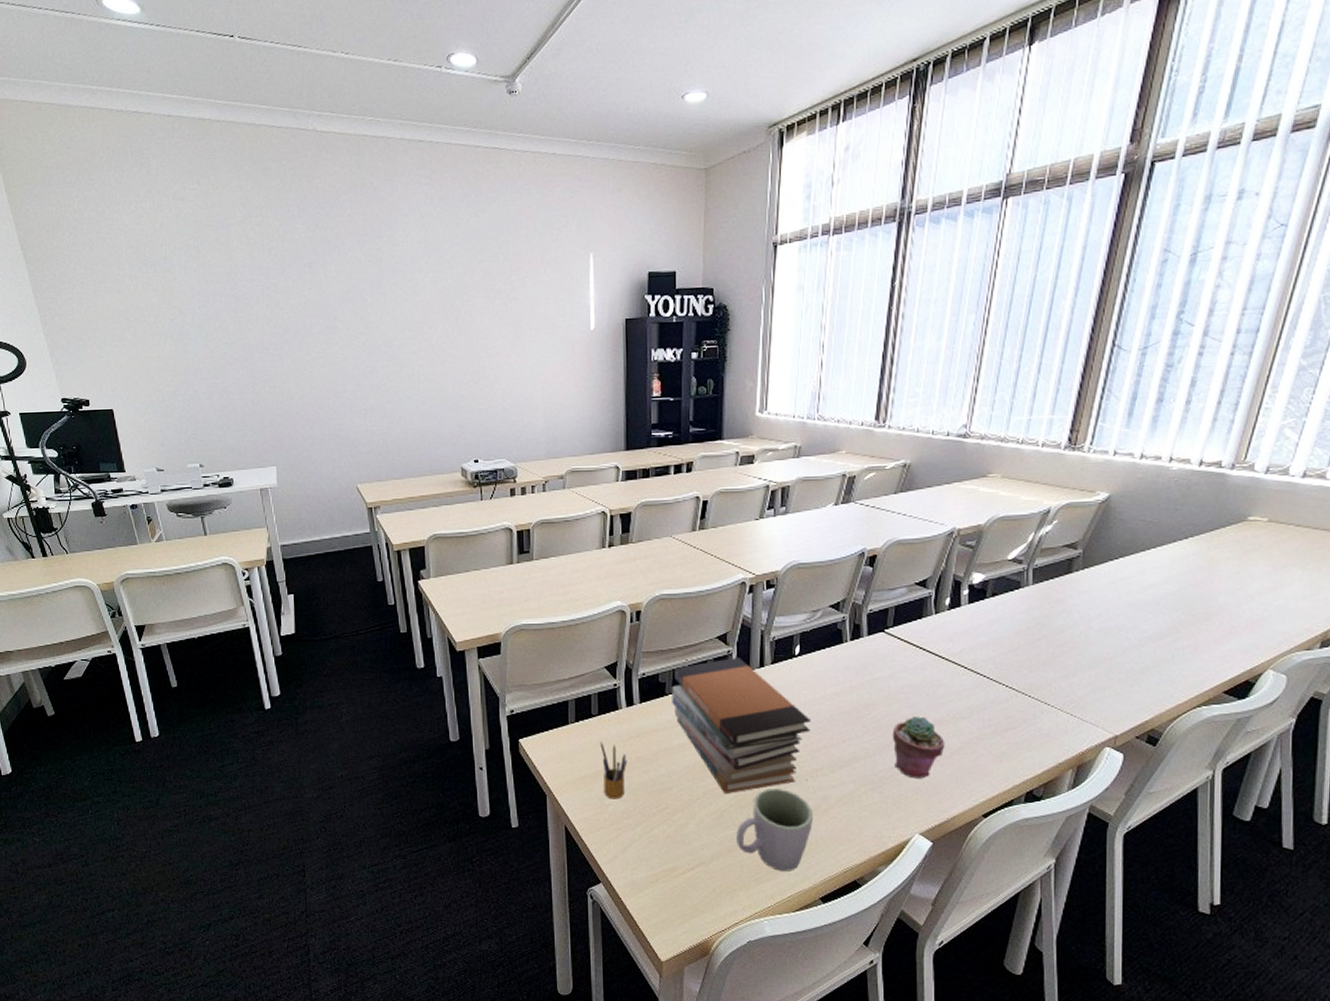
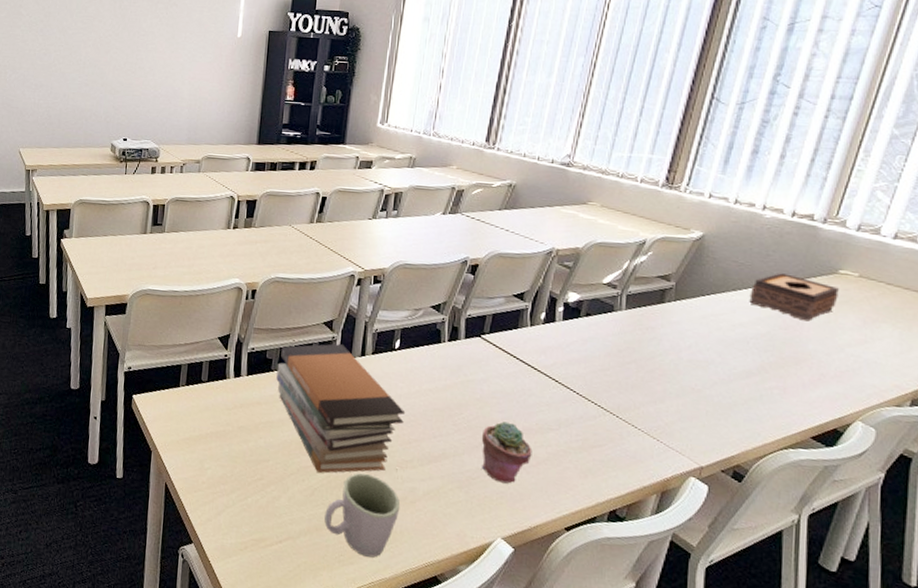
pencil box: present [600,741,628,799] -> none [205,406,230,464]
tissue box: none [1158,527,1248,574] -> present [749,273,839,322]

